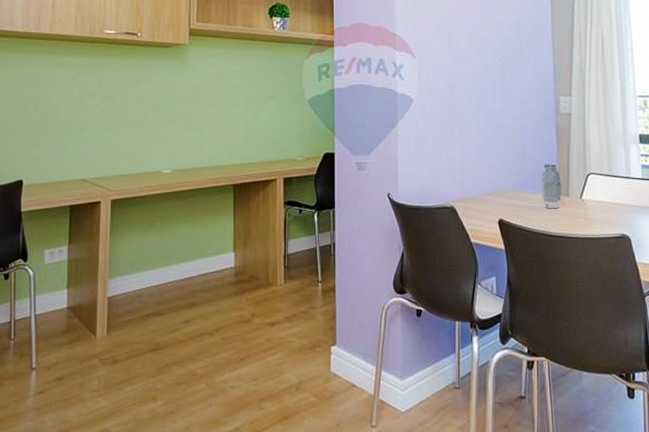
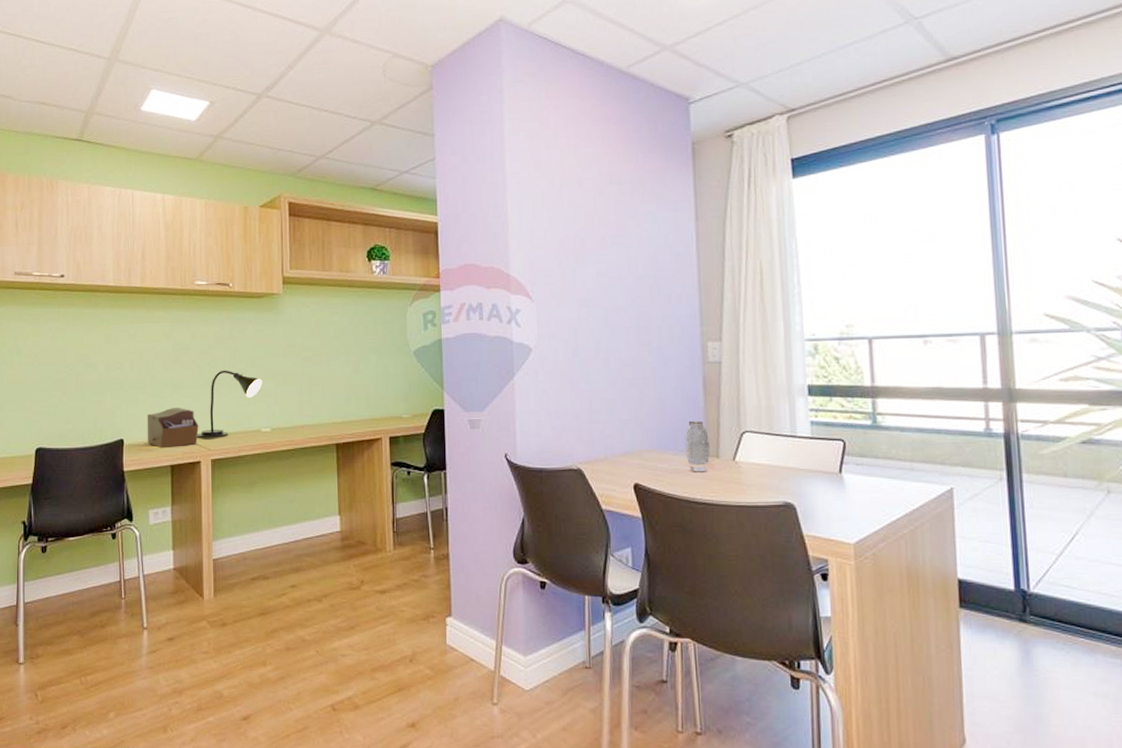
sewing box: none [47,149,101,189] -> present [147,407,199,449]
desk lamp: none [98,114,166,181] -> present [197,370,263,440]

